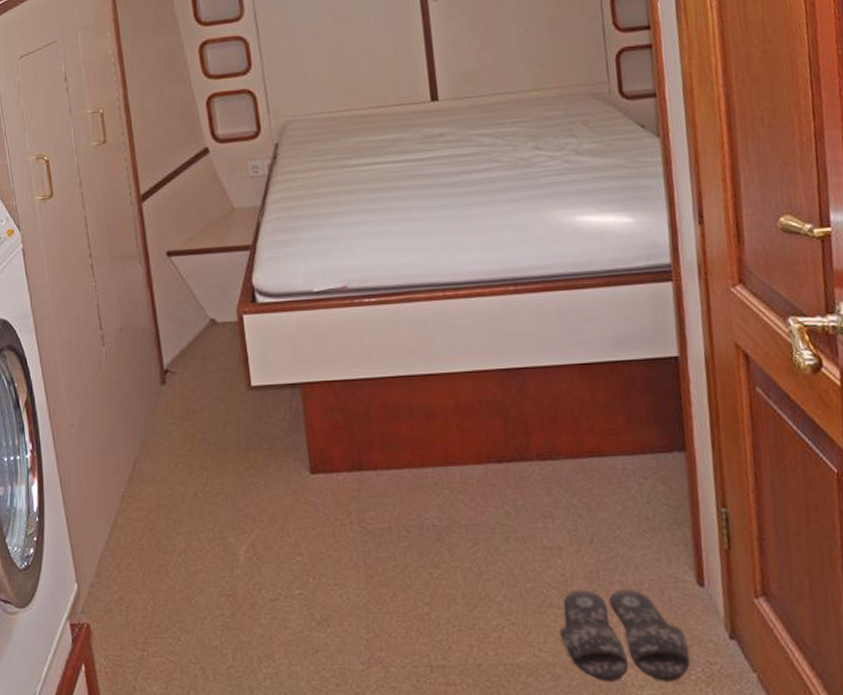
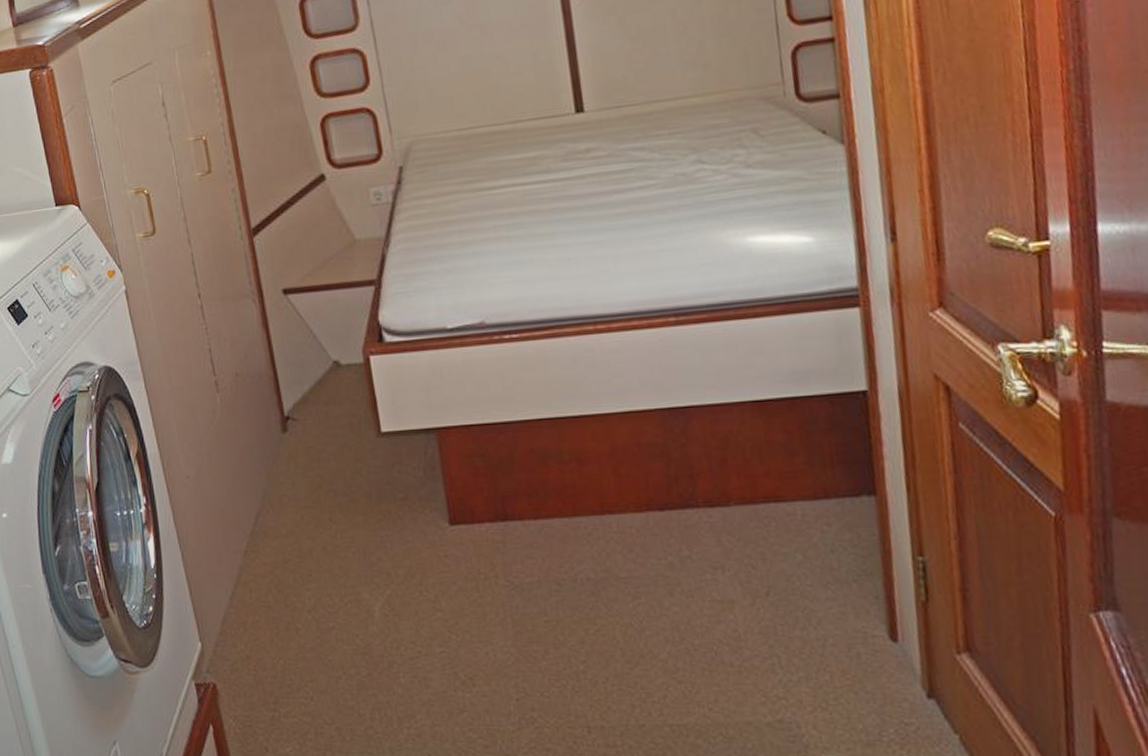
slippers: present [559,589,690,681] -> none [731,645,881,743]

